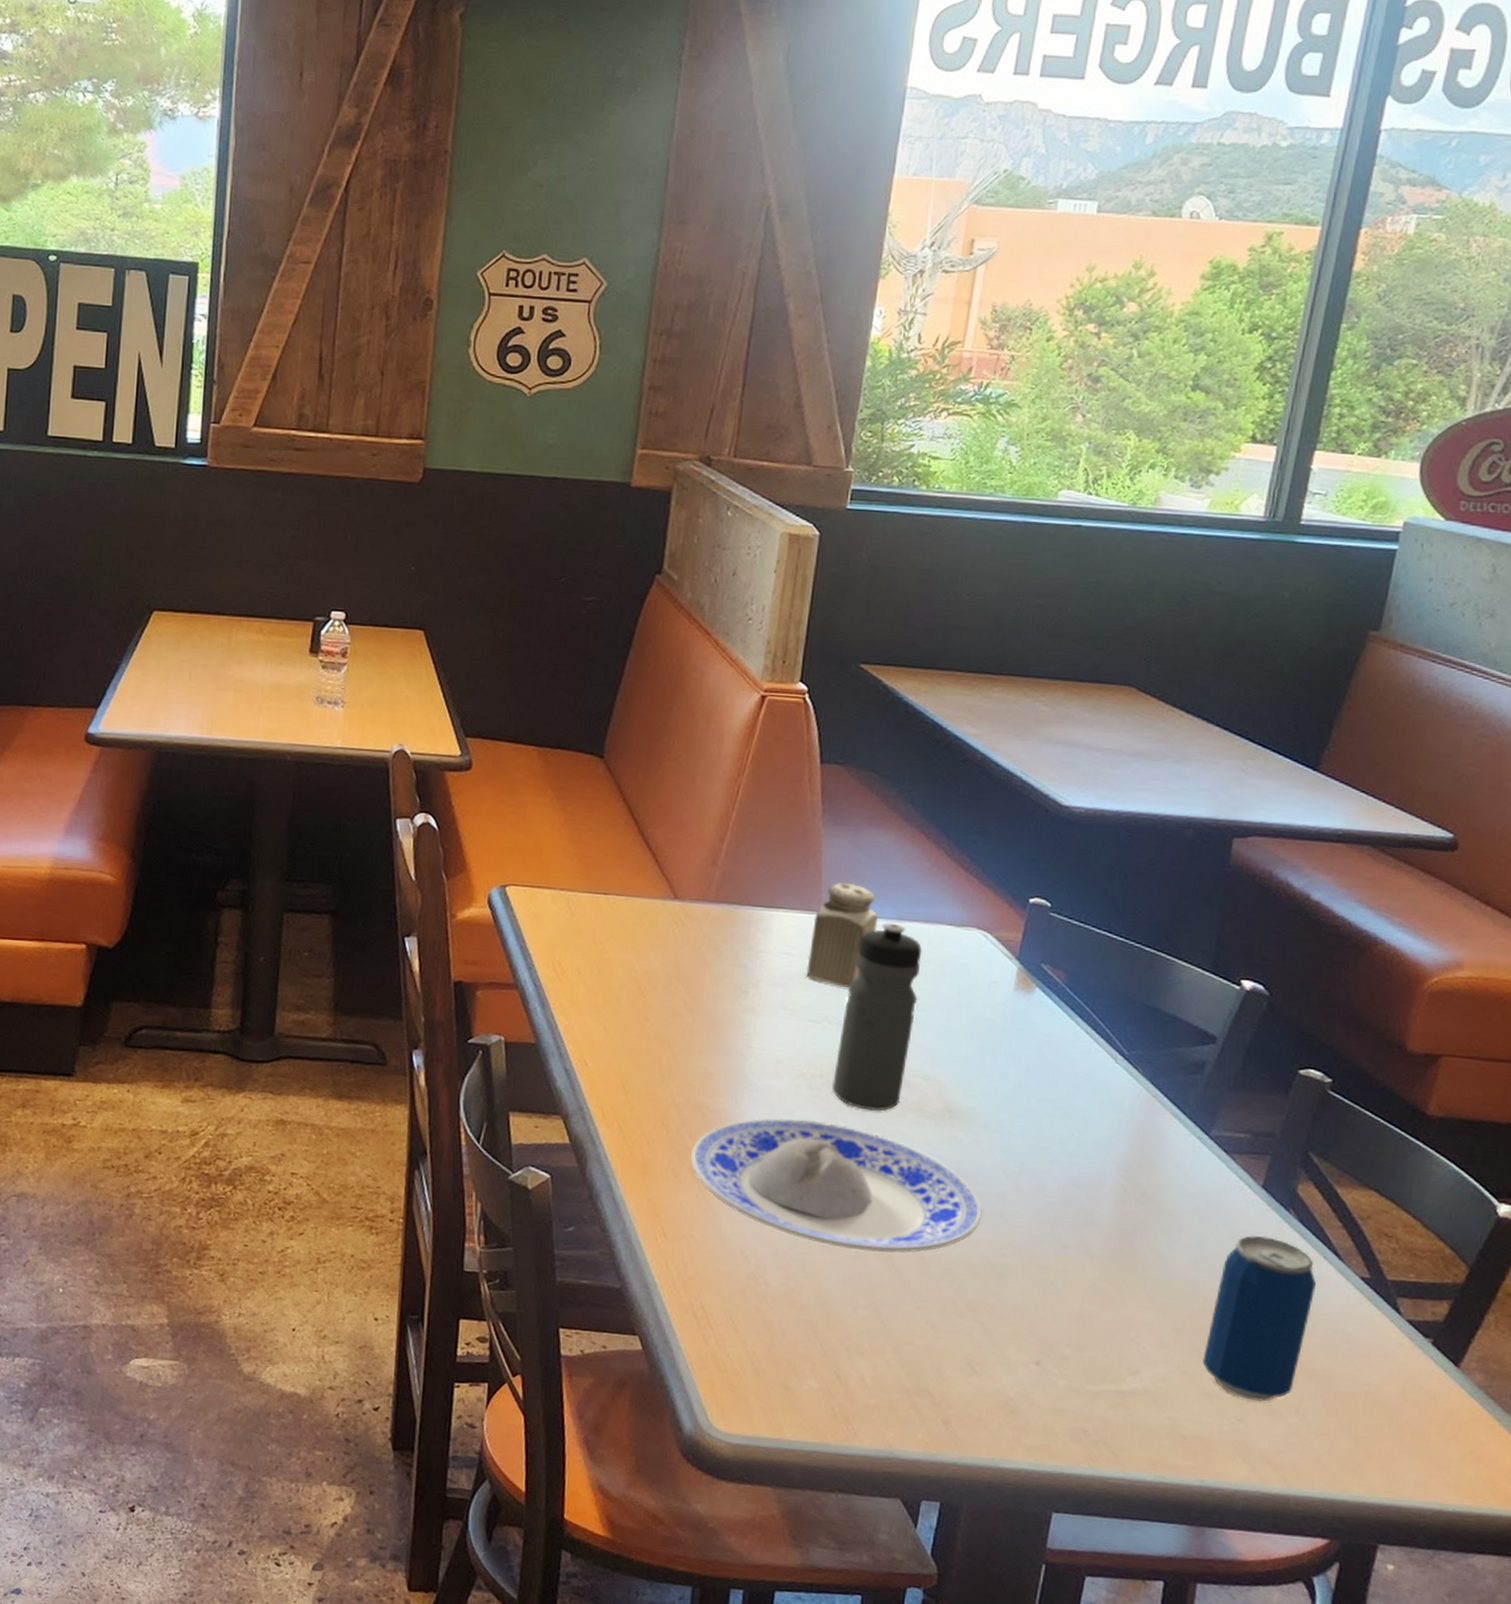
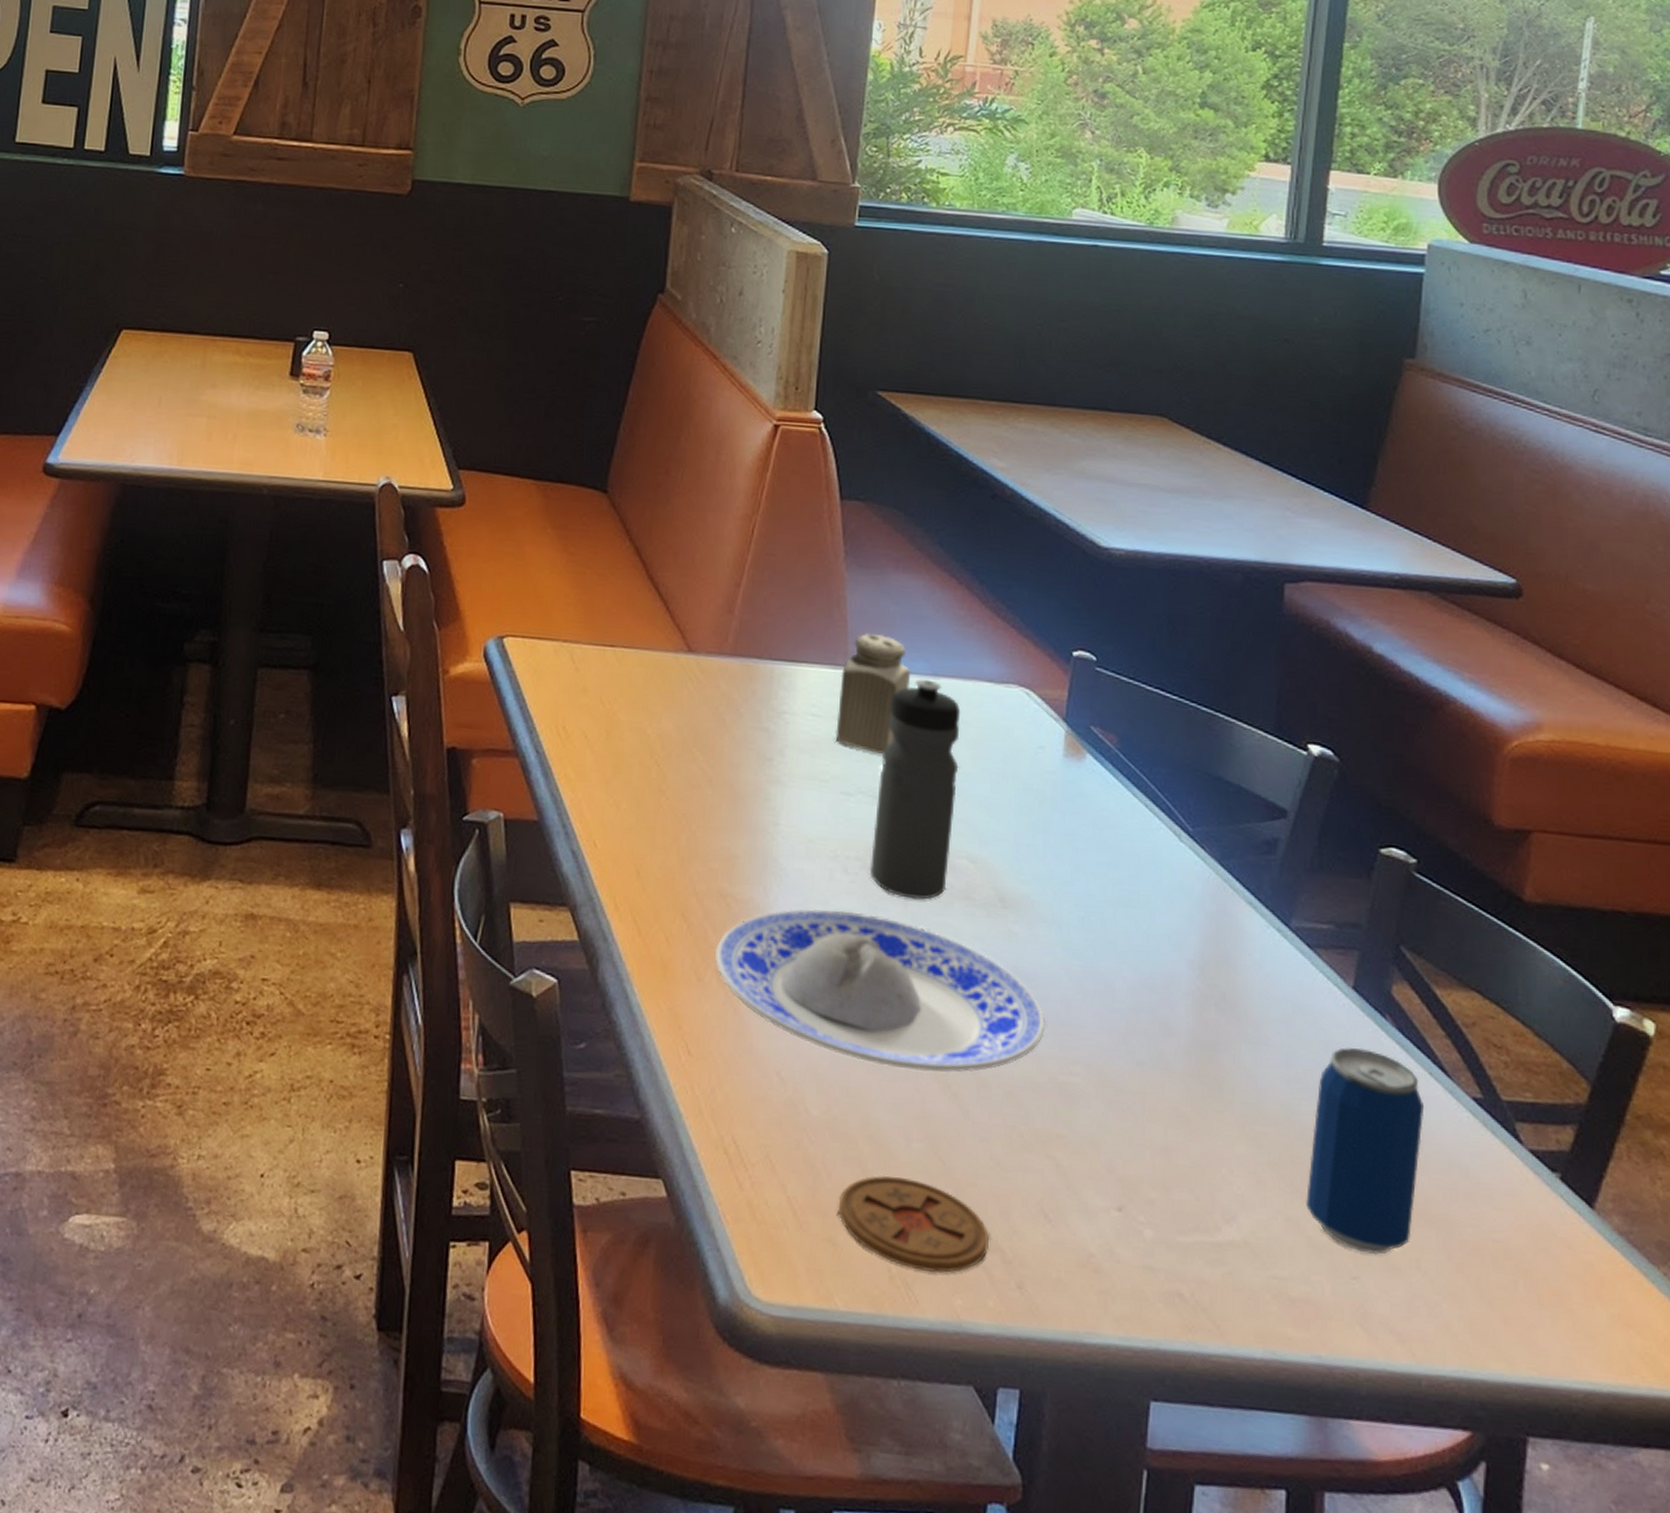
coaster: none [791,1334,922,1412] -> present [839,1175,990,1273]

